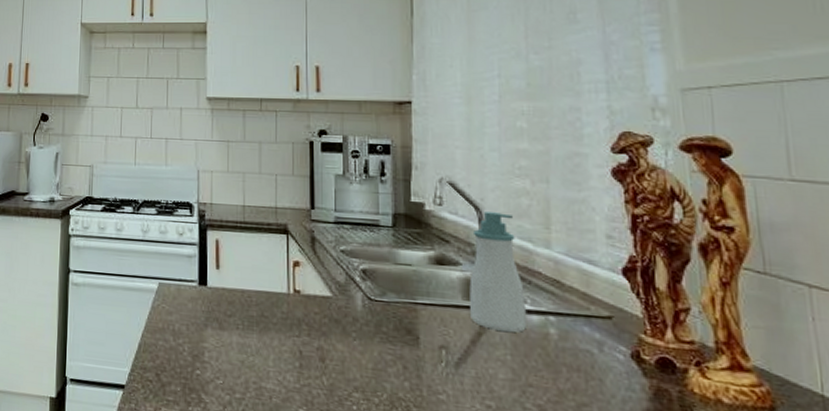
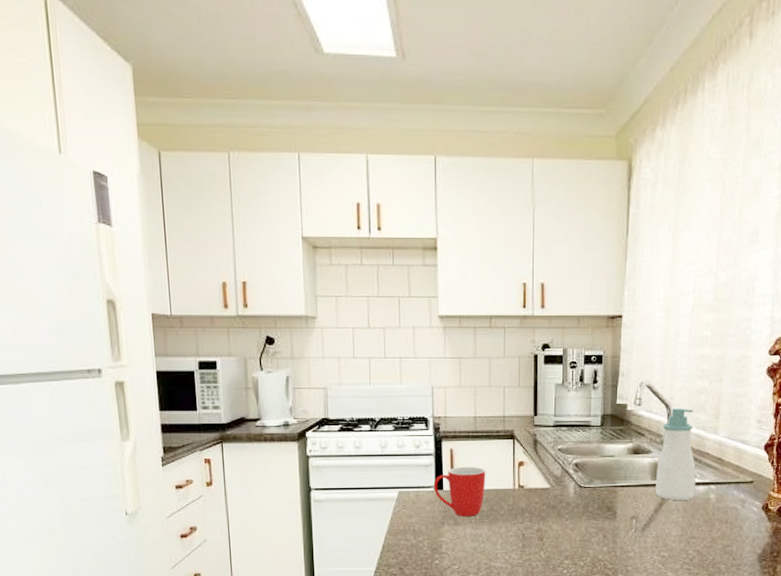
mug: none [196,260,256,322] -> present [433,466,486,517]

